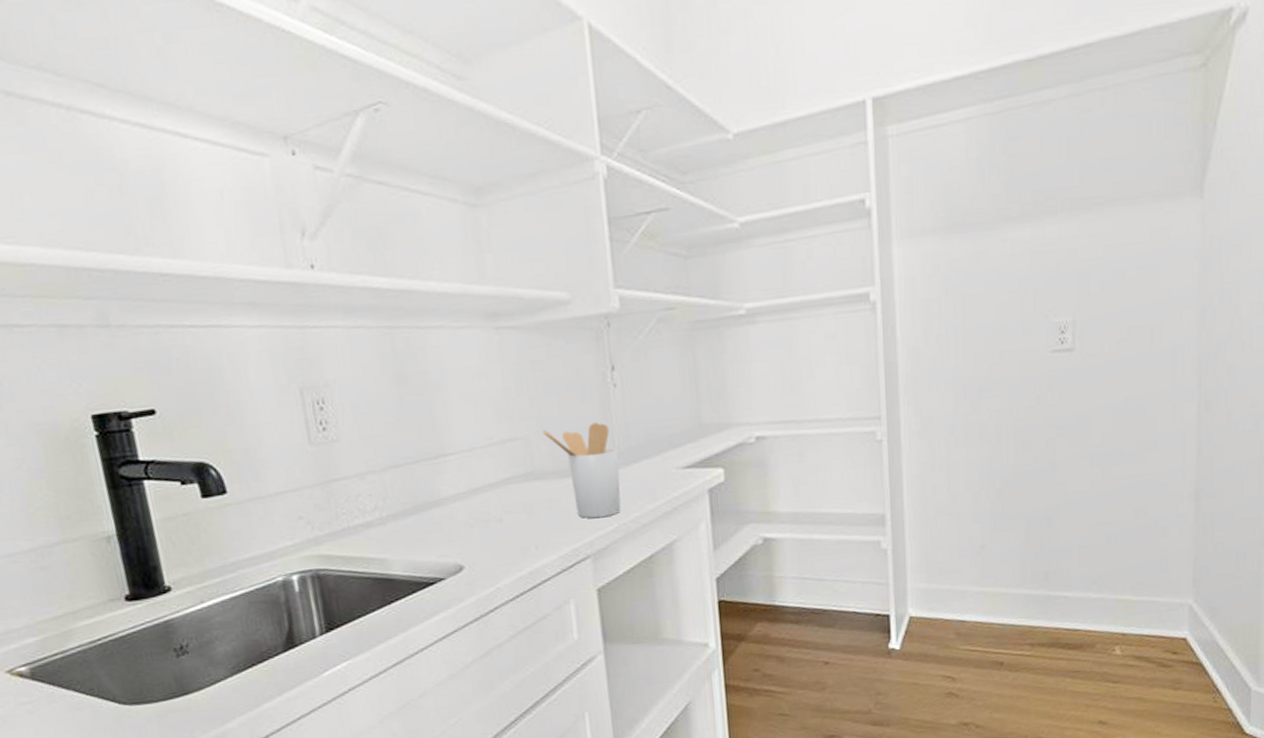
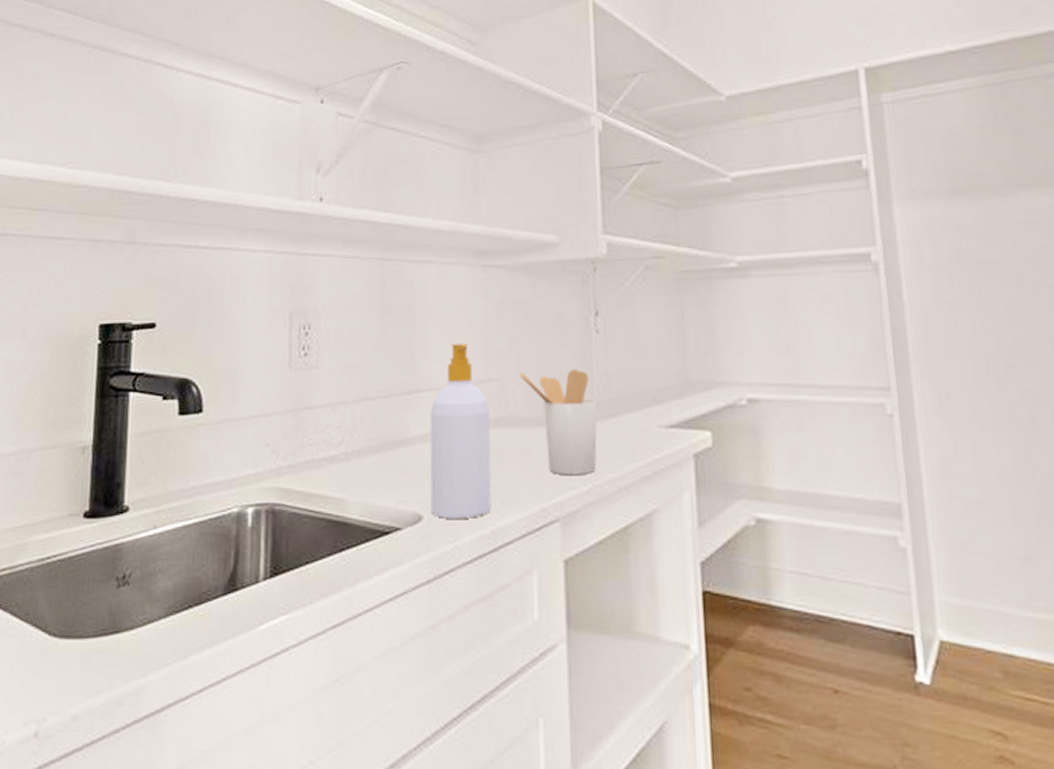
soap bottle: none [459,406,527,566] -> present [430,344,491,519]

